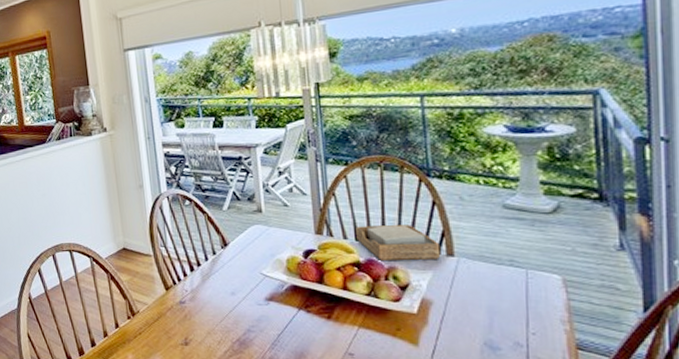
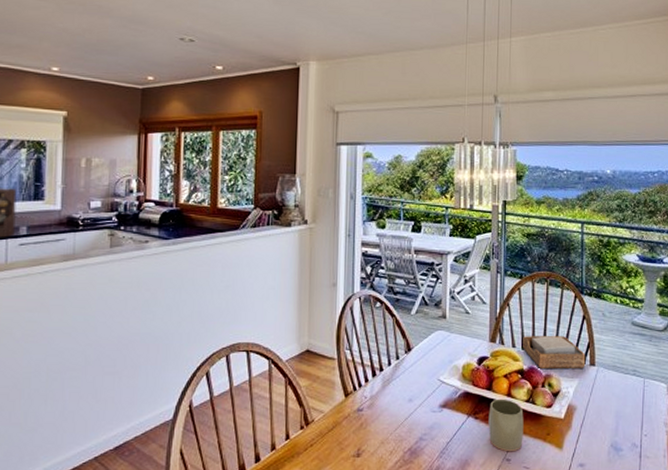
mug: none [322,292,368,347] -> present [488,398,525,452]

